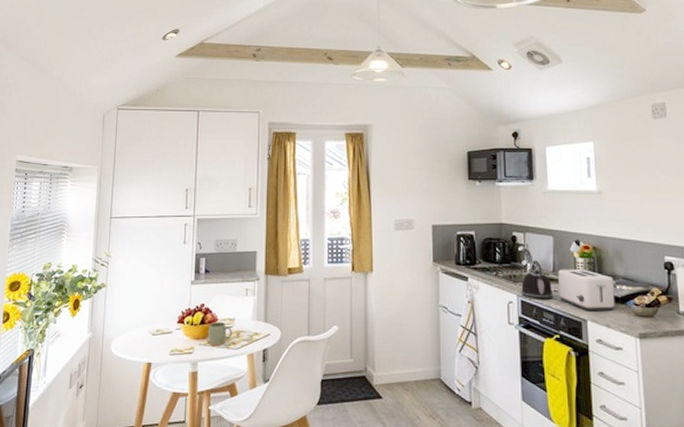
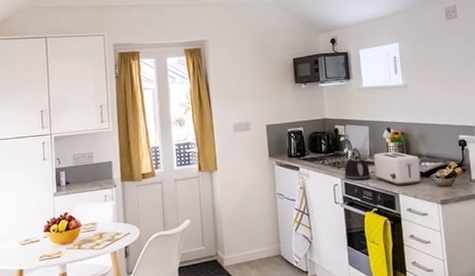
mug: present [207,322,232,346] -> none [72,227,95,248]

